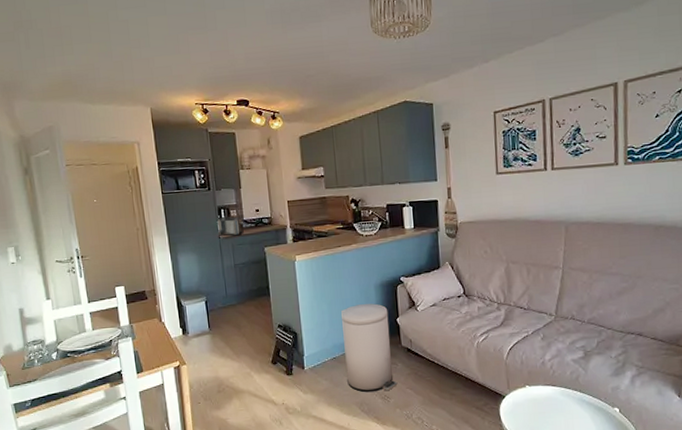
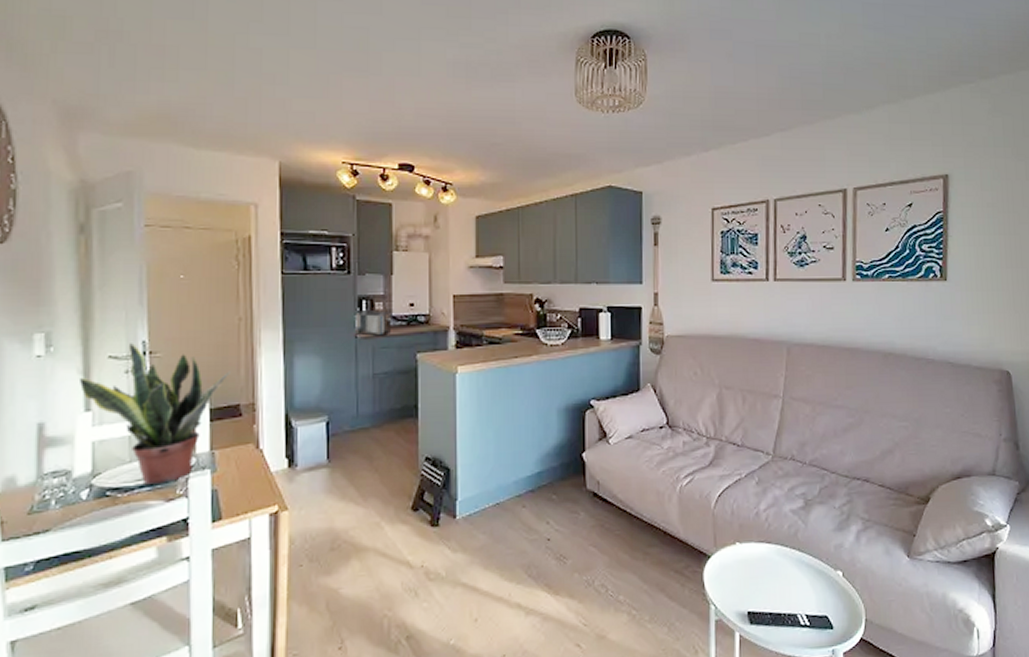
potted plant: none [39,251,136,348] -> present [78,343,230,485]
pedal bin: present [340,303,398,393] -> none [510,433,578,551]

